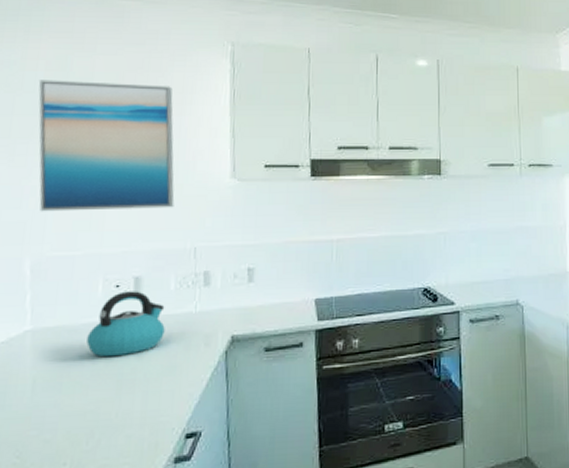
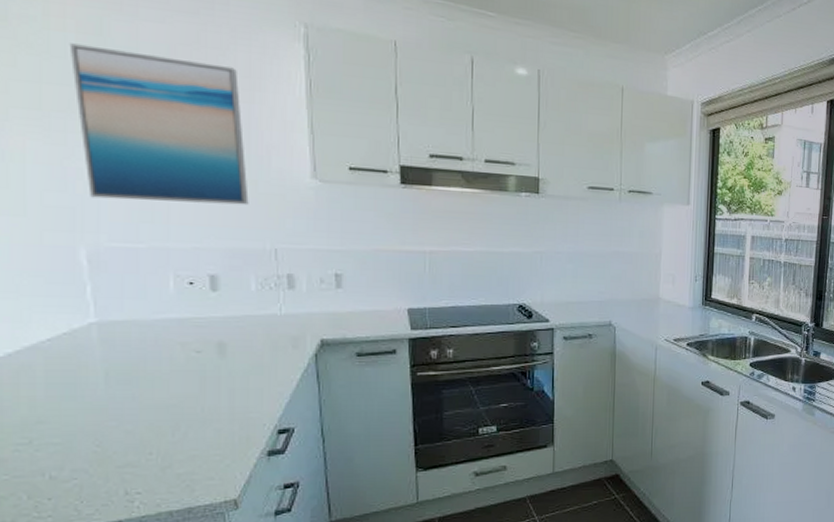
kettle: present [86,291,165,358] -> none [162,289,248,354]

